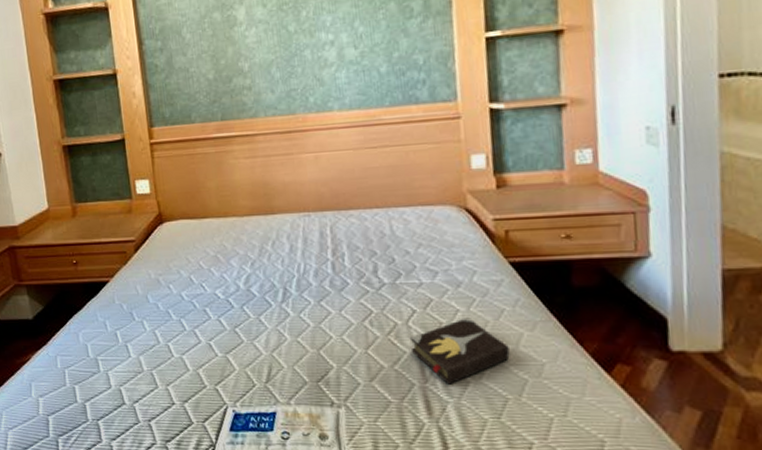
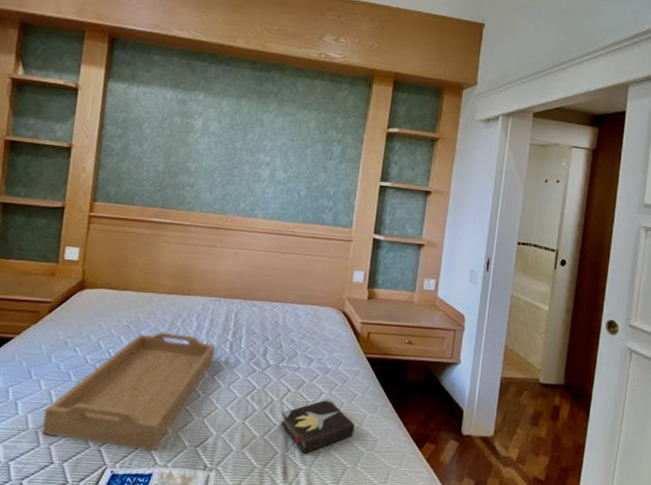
serving tray: none [154,258,316,389] -> present [42,332,215,452]

